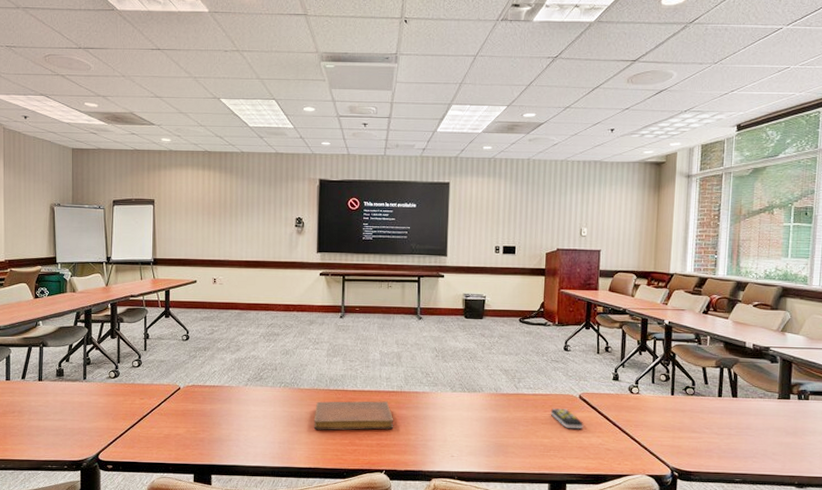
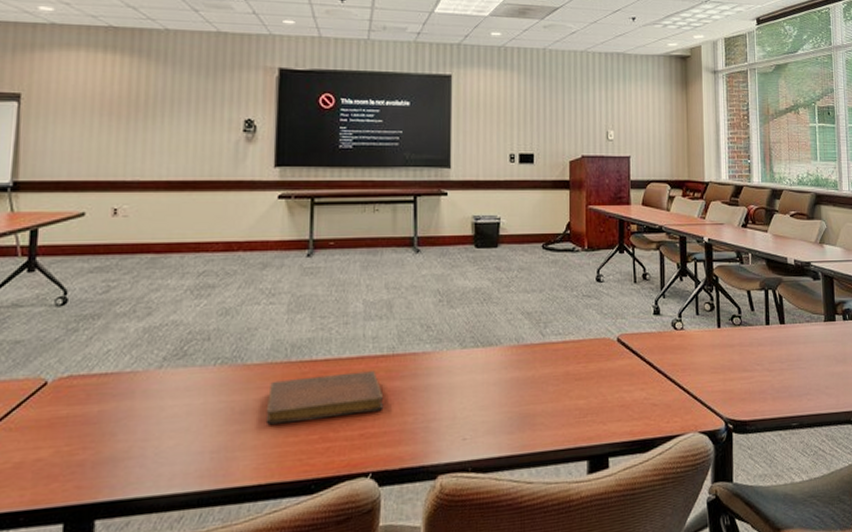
remote control: present [550,407,584,430] -> none [584,357,625,383]

